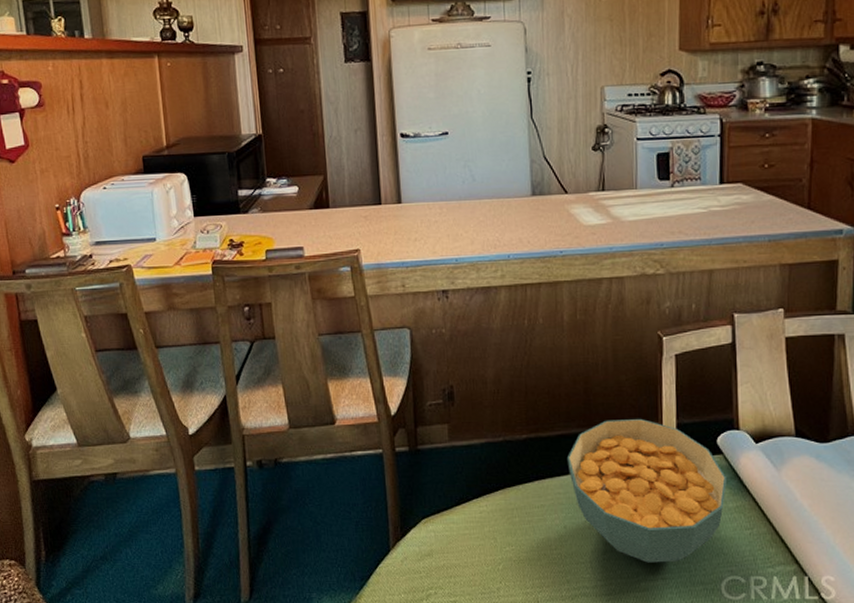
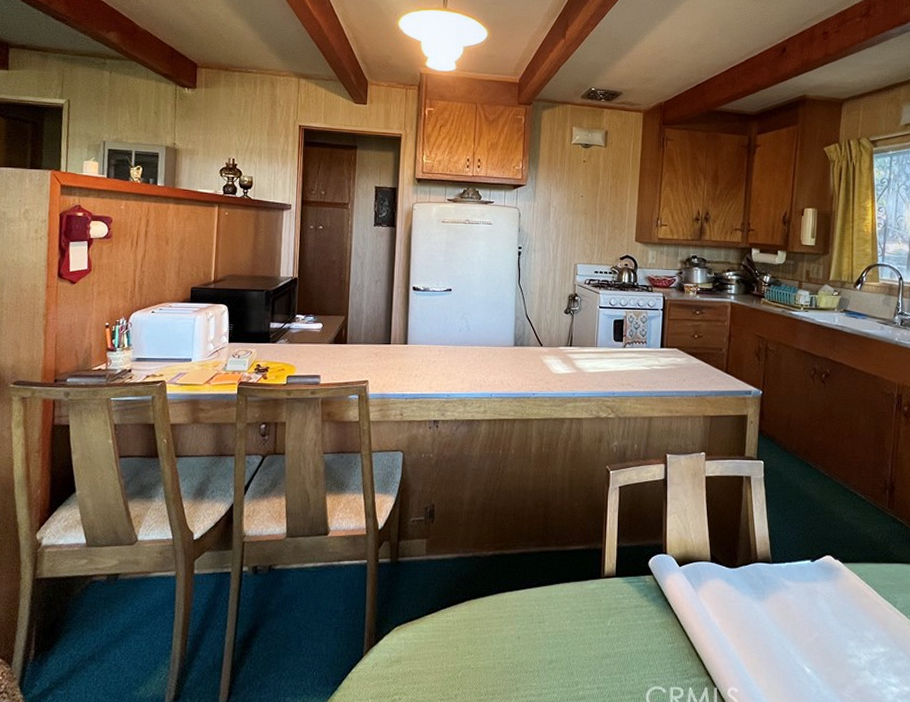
cereal bowl: present [566,418,728,563] -> none [525,540,656,673]

